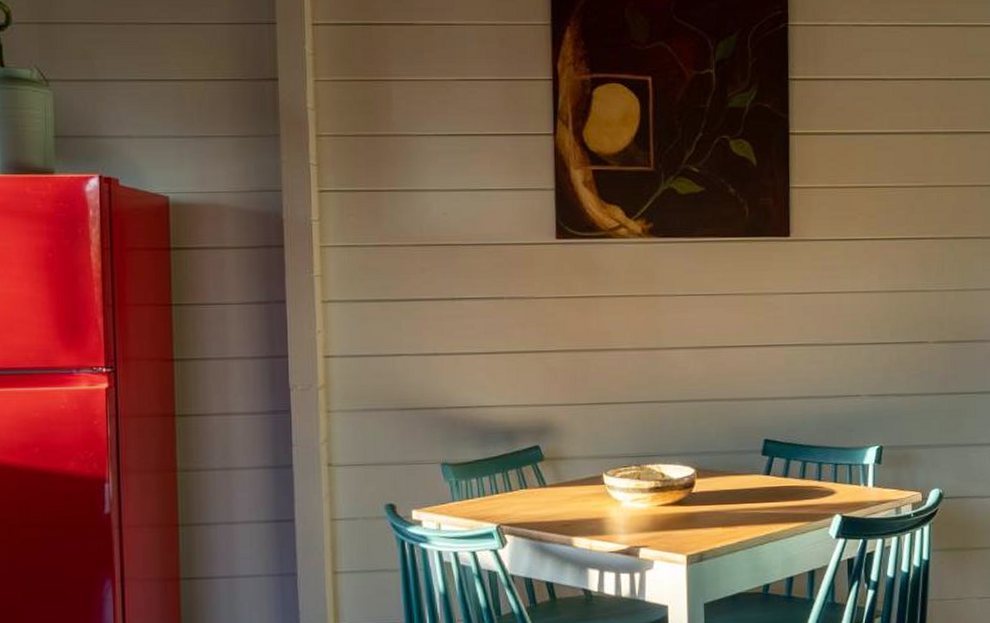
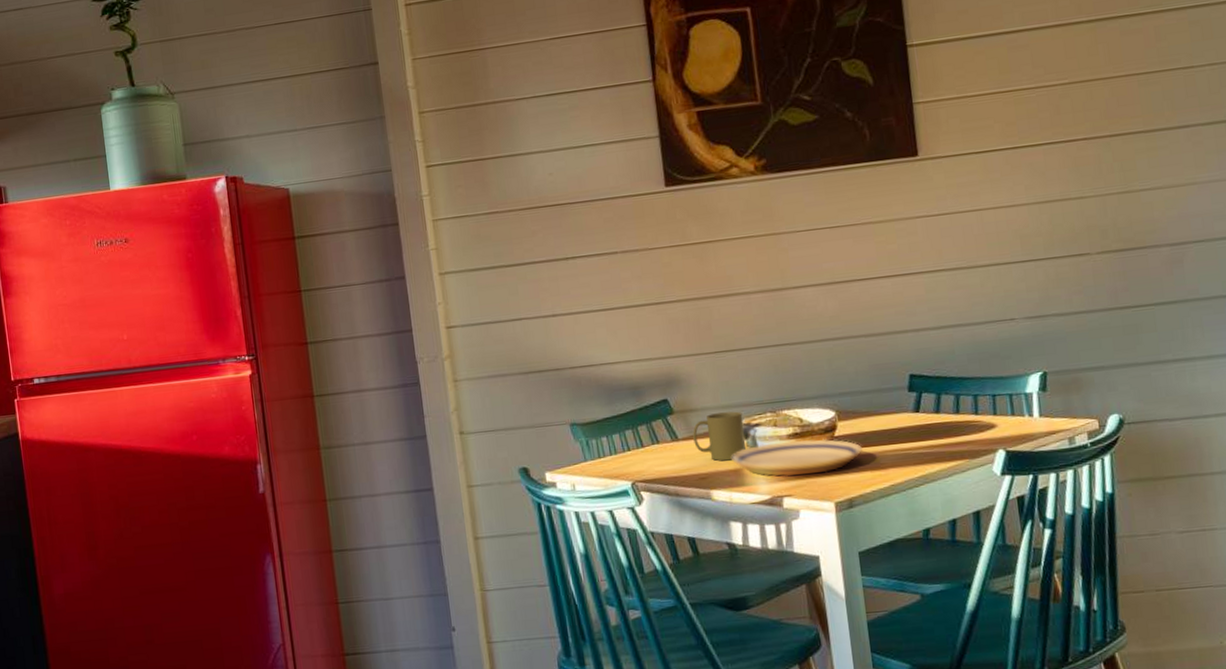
cup: none [560,462,610,510] -> present [692,411,747,462]
plate: none [595,494,716,528] -> present [732,439,862,477]

